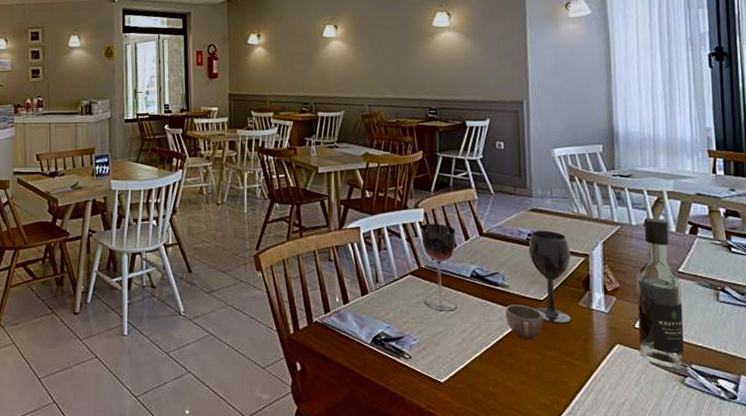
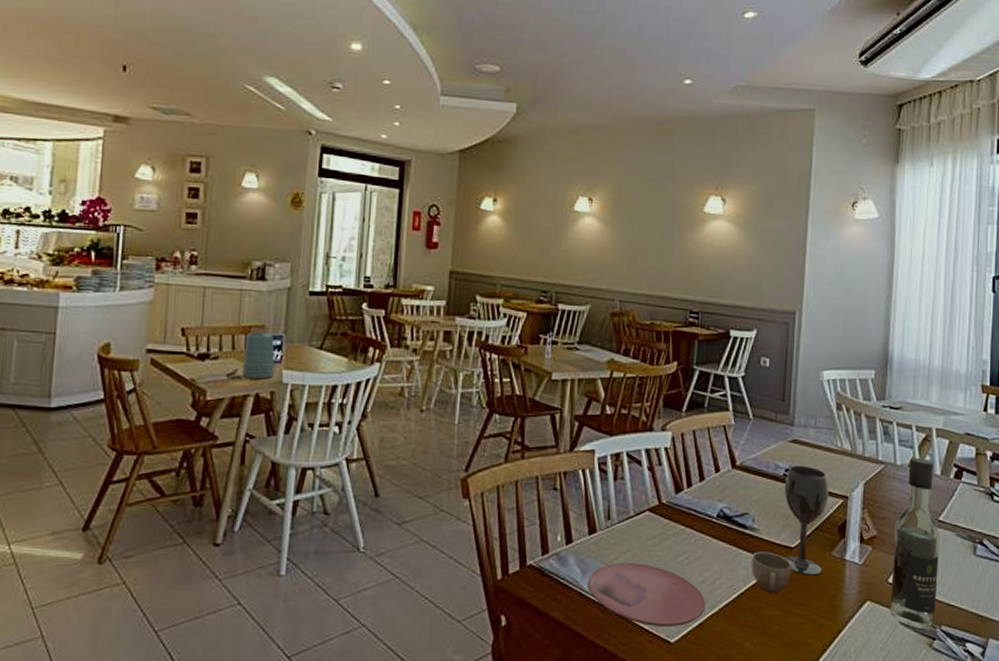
vase: none [81,149,105,189] -> present [241,326,275,380]
plate: none [365,317,469,369] -> present [588,563,706,626]
wineglass: present [421,224,457,311] -> none [661,450,706,557]

